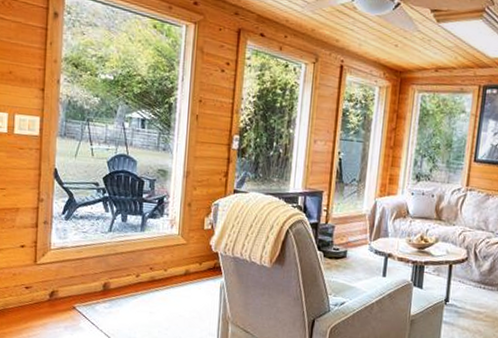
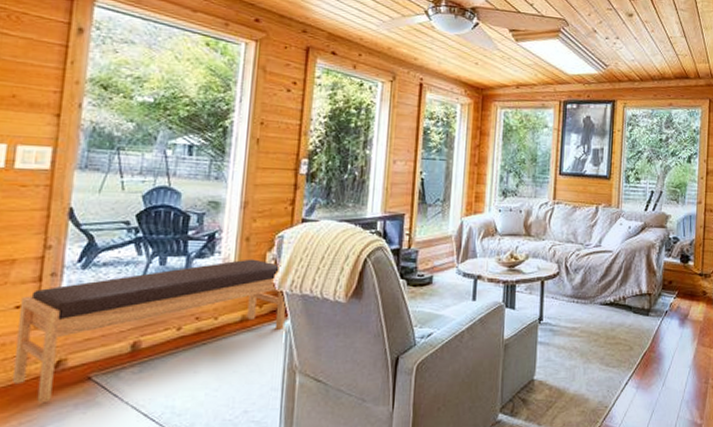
bench: none [22,222,220,323] -> present [13,259,286,404]

